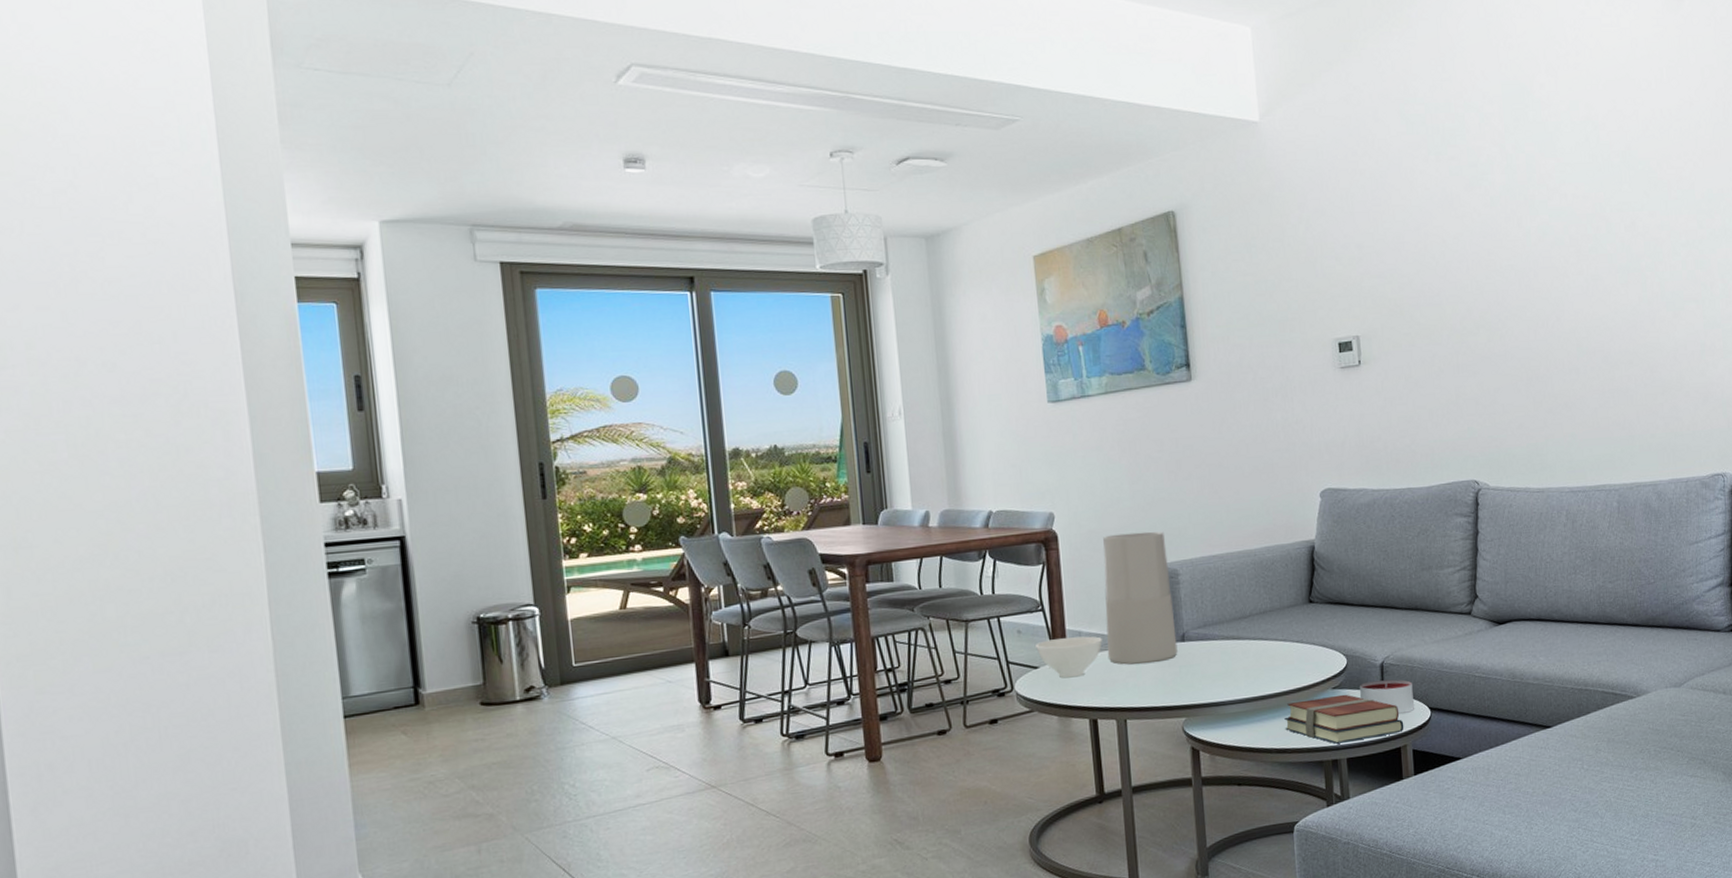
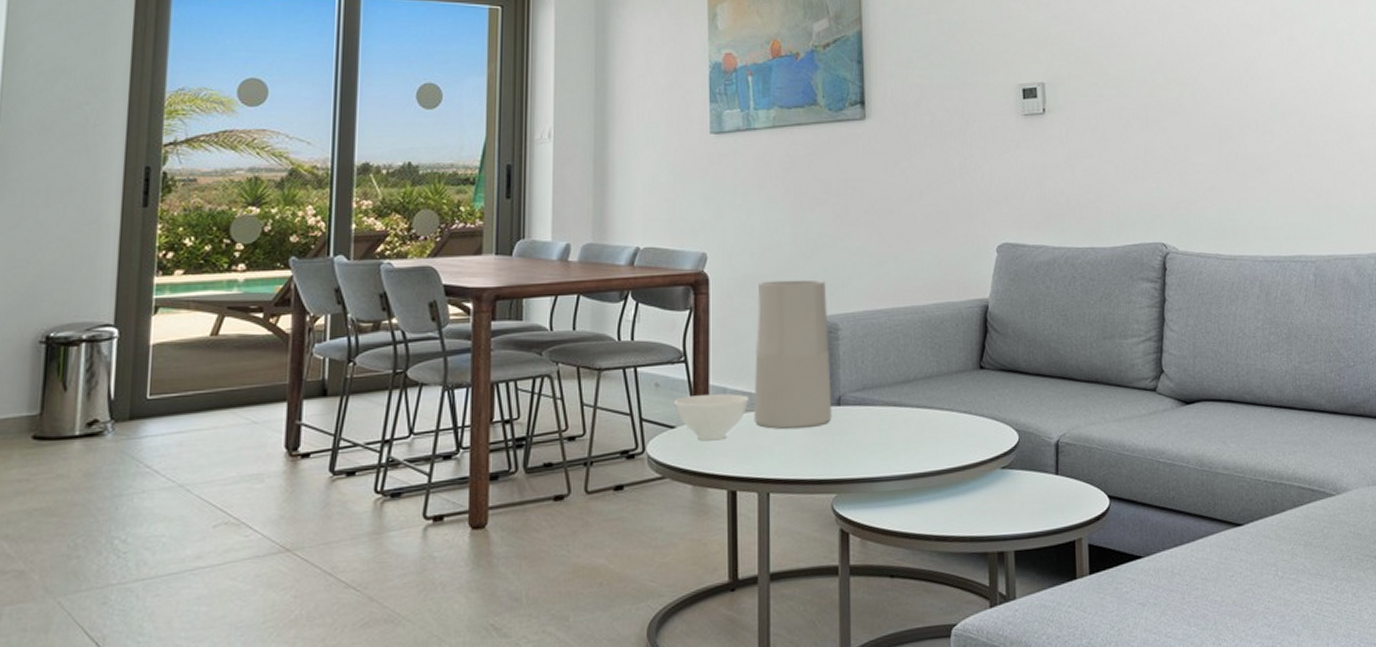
books: present [1284,694,1404,744] -> none [947,475,1080,533]
candle: present [1360,679,1414,715] -> none [1032,461,1091,503]

